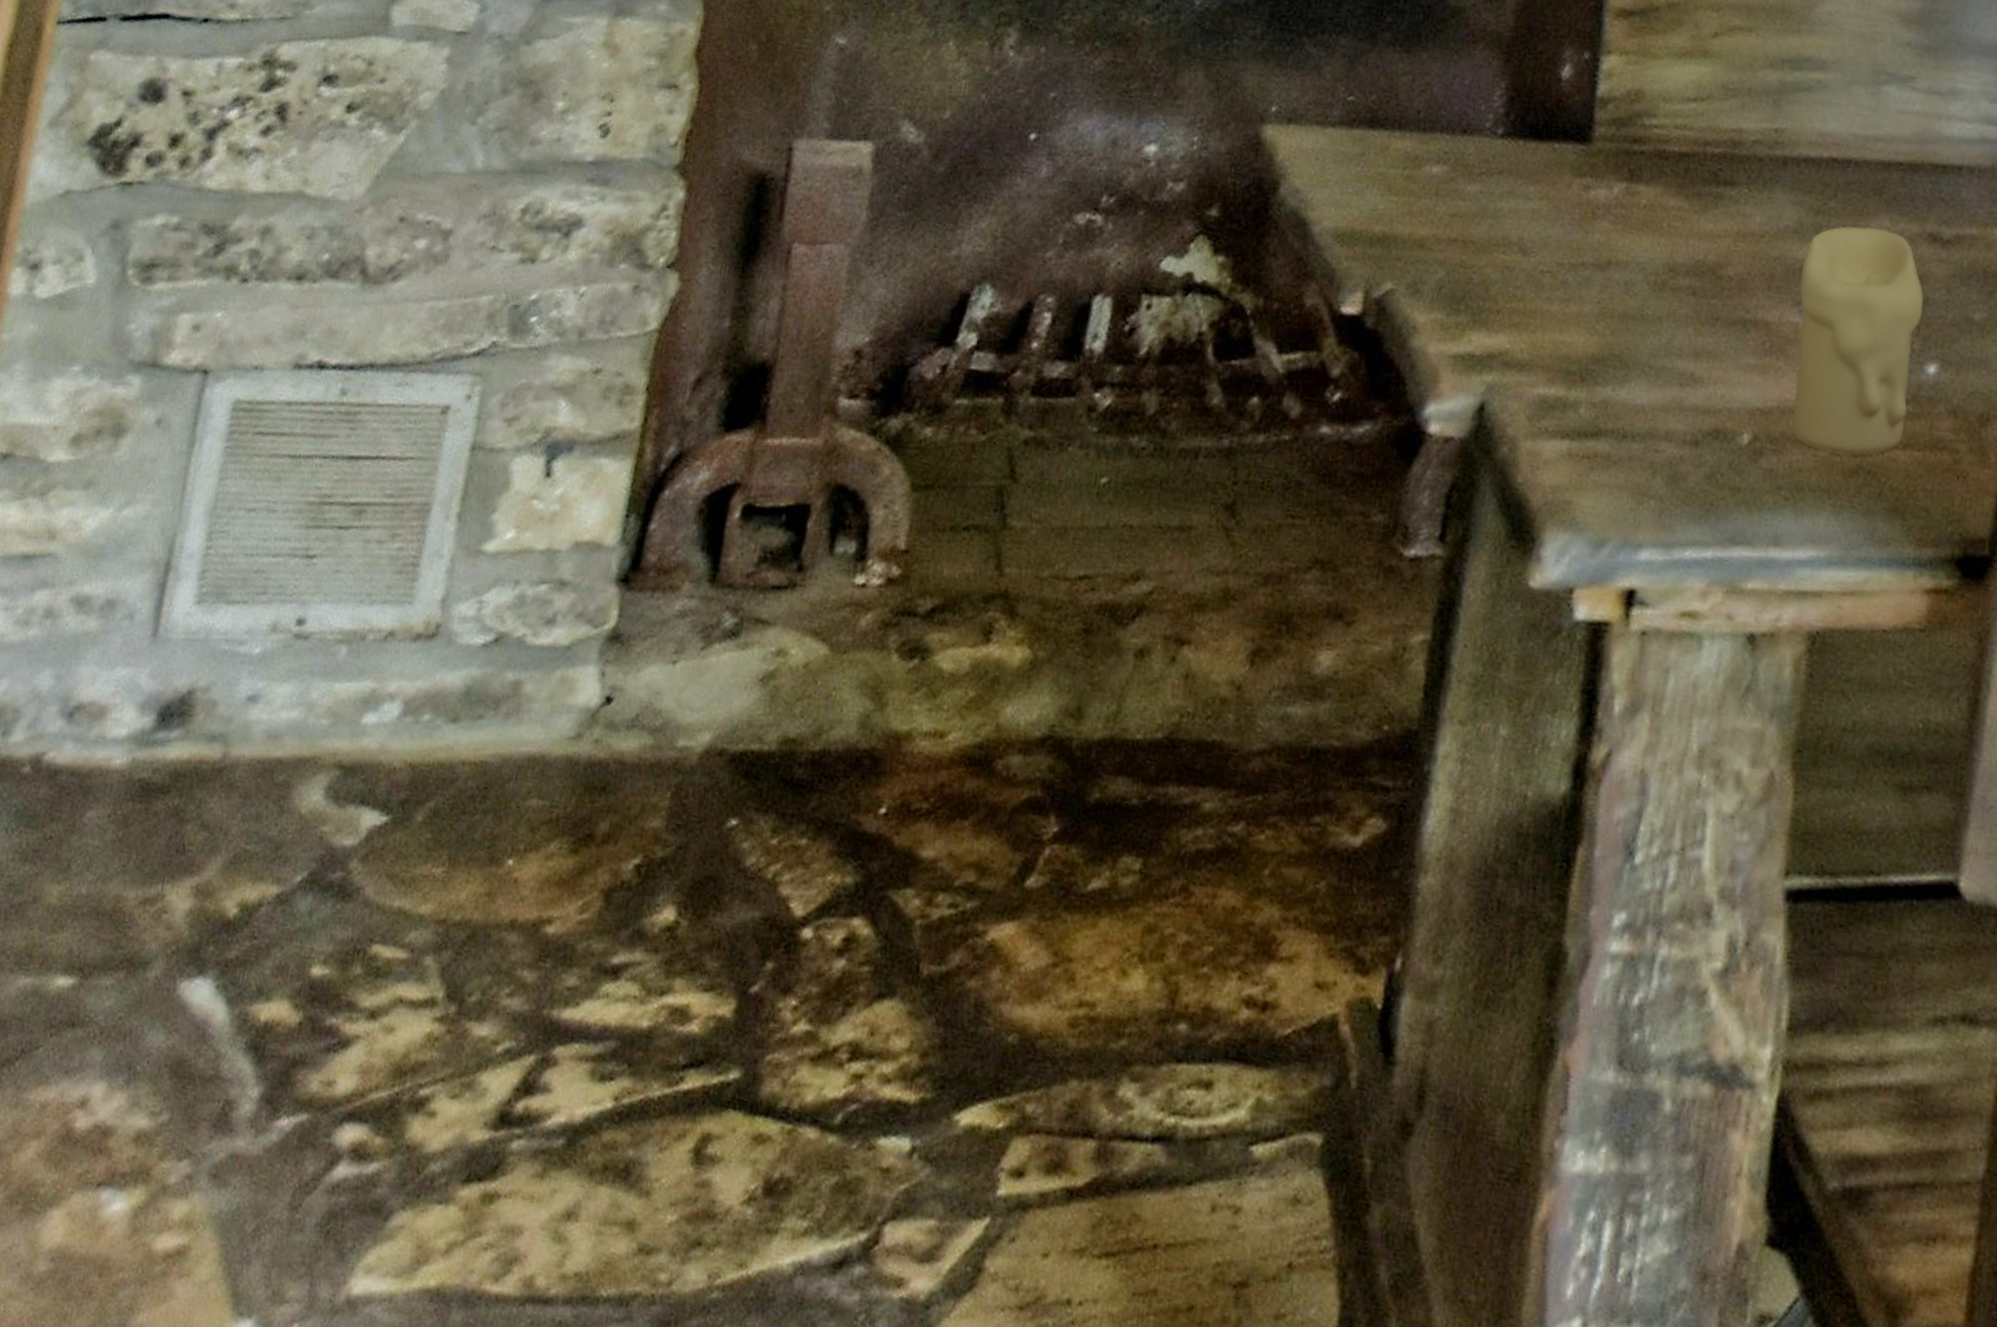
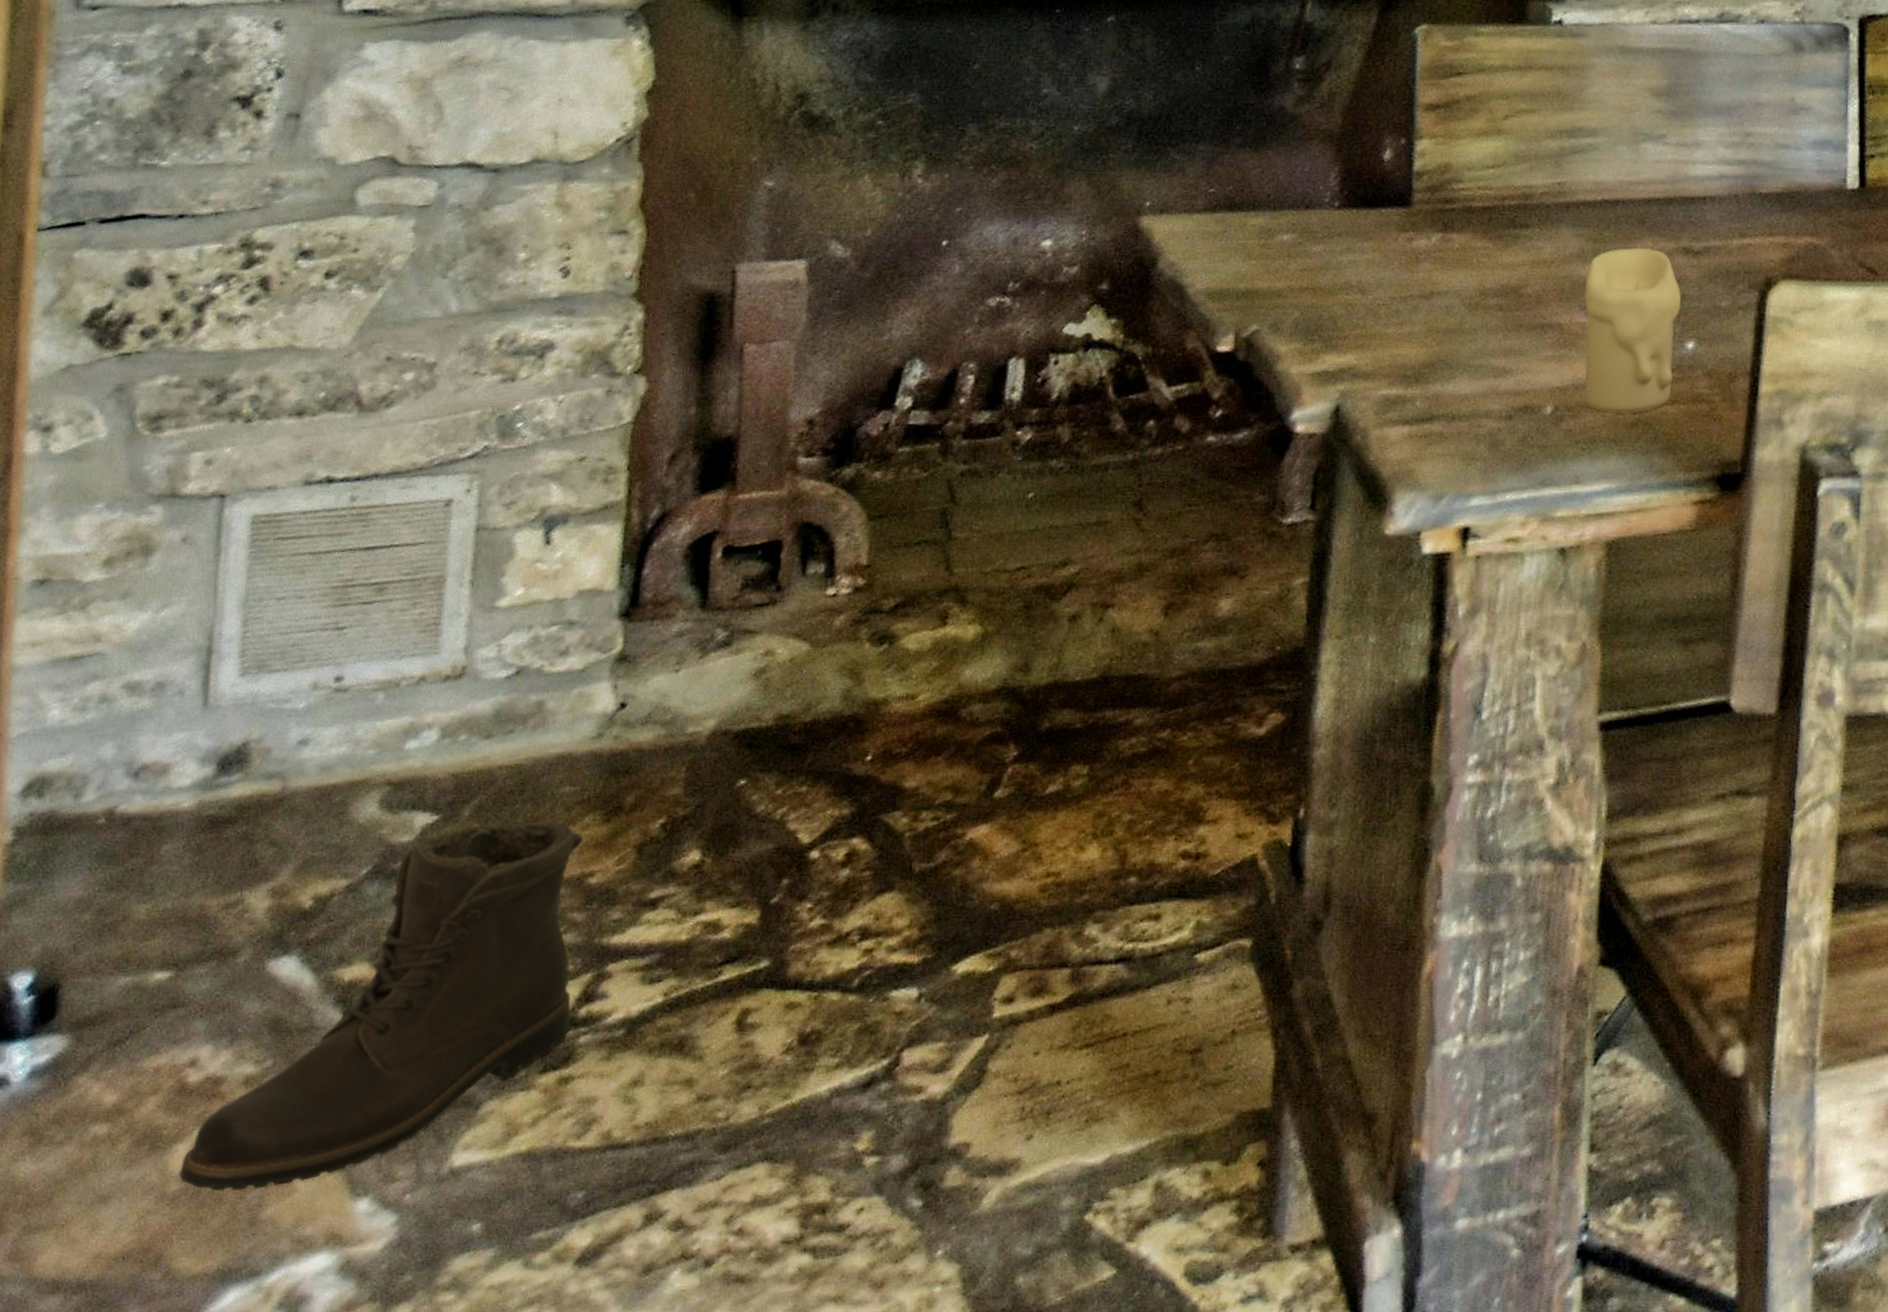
boot: none [49,835,546,1287] -> present [179,821,584,1192]

